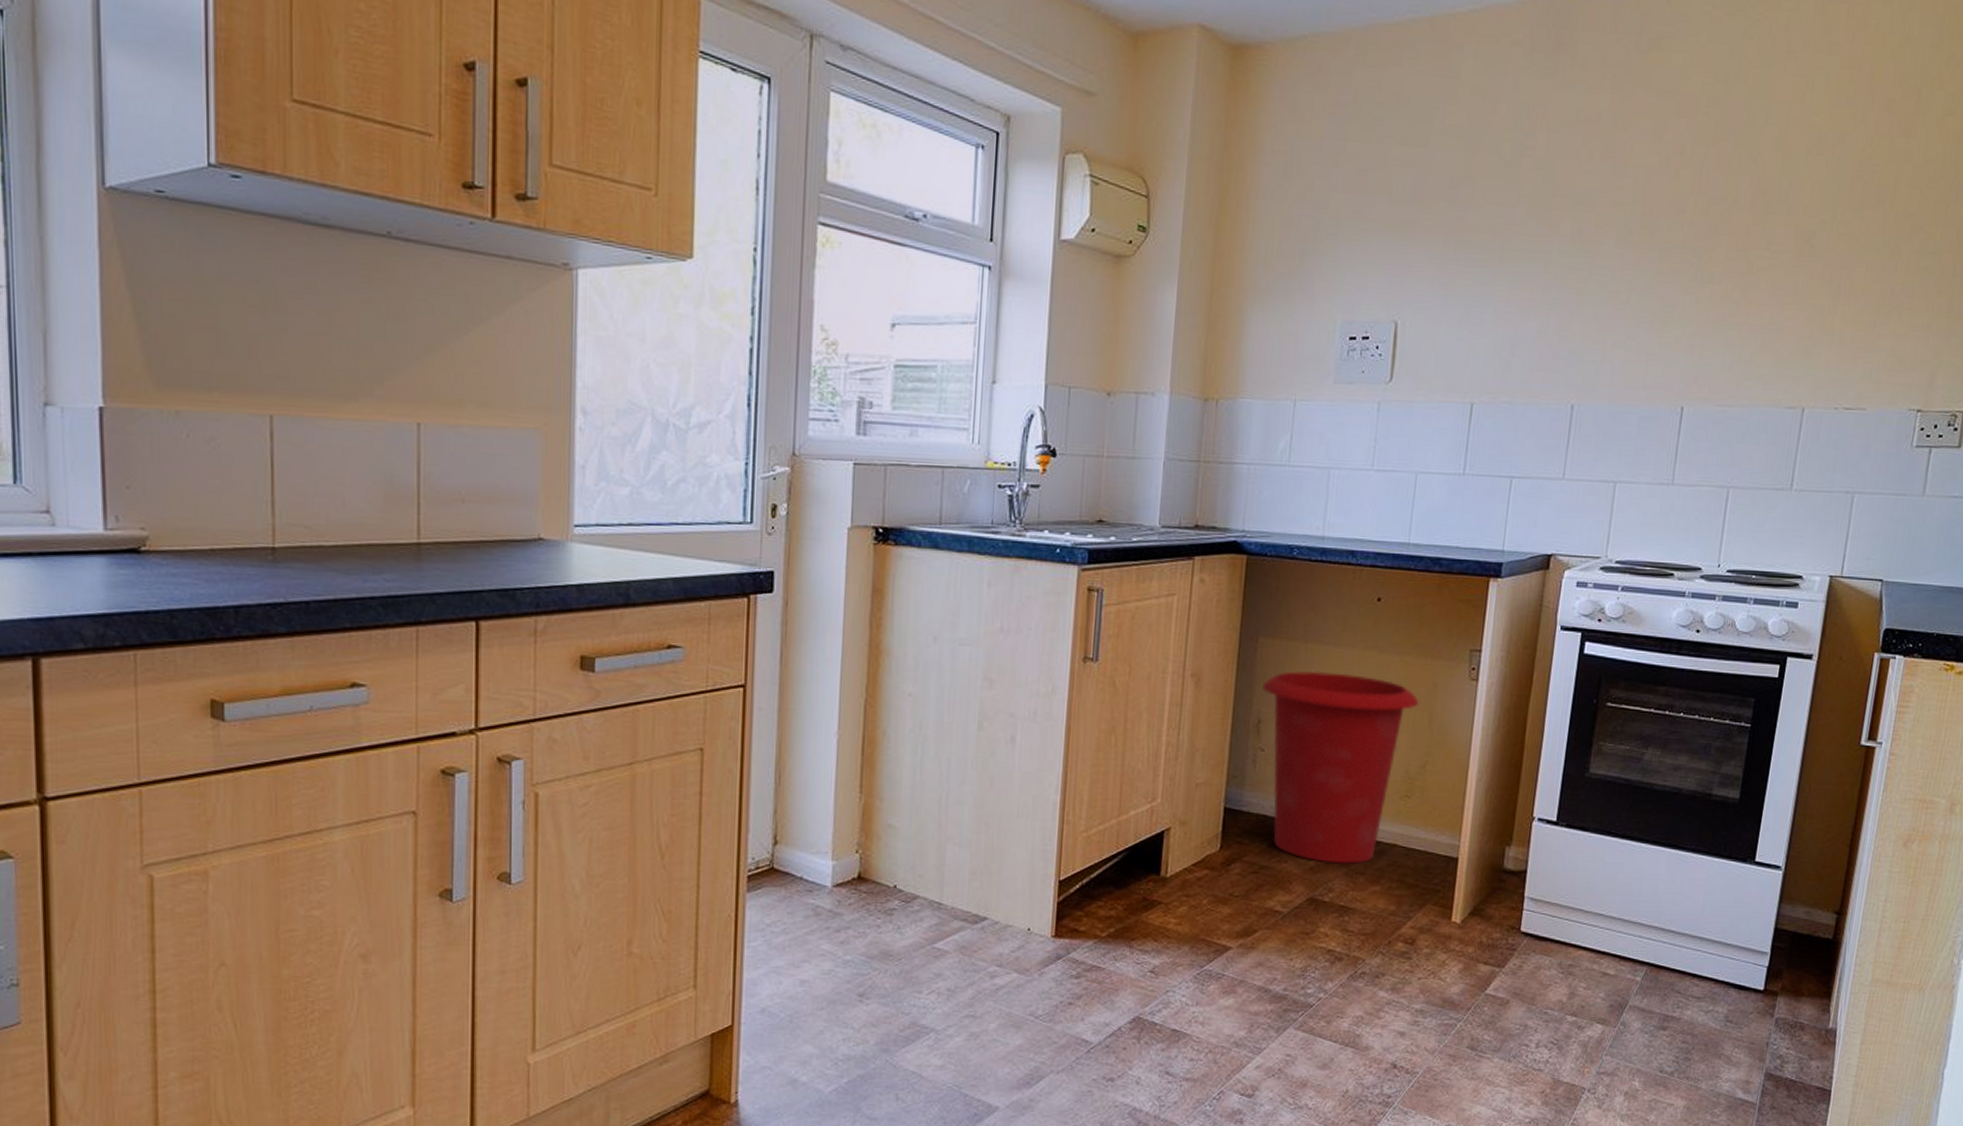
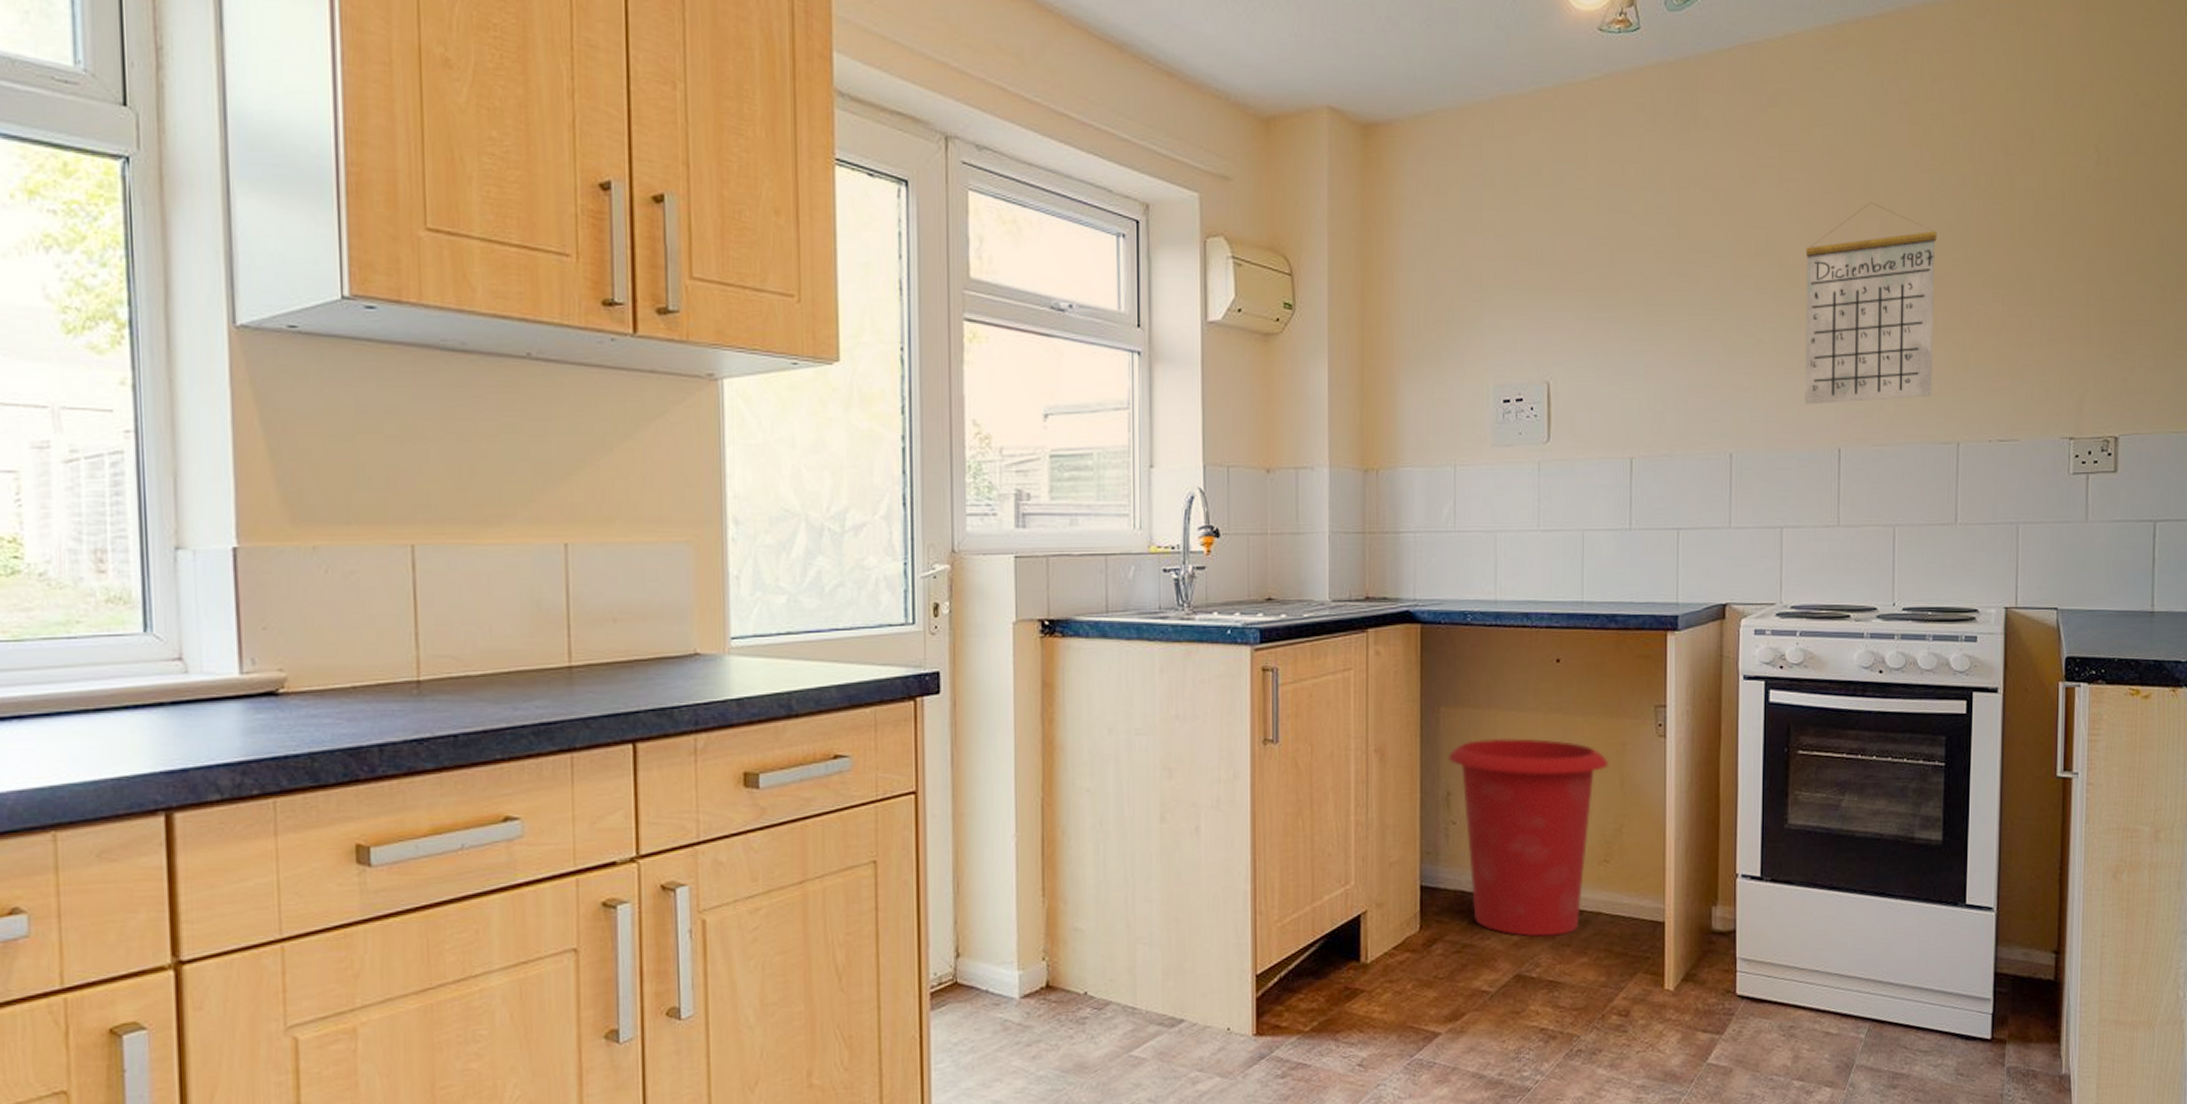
calendar: none [1652,155,1809,361] -> present [1805,202,1937,405]

